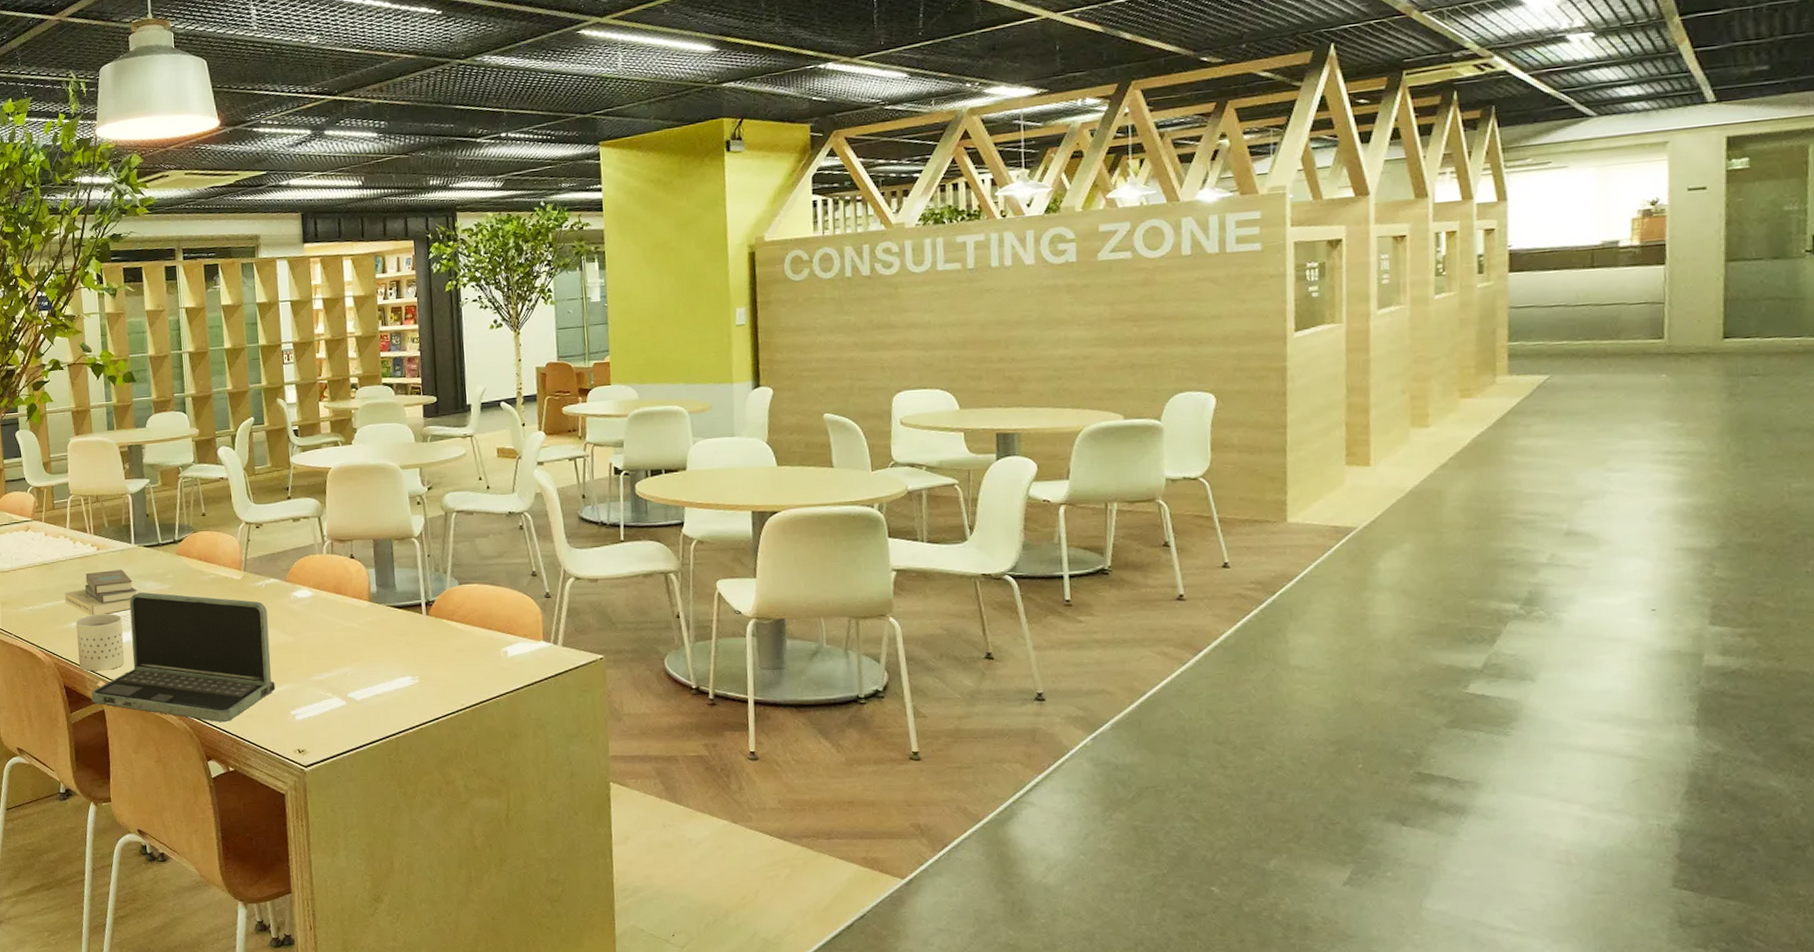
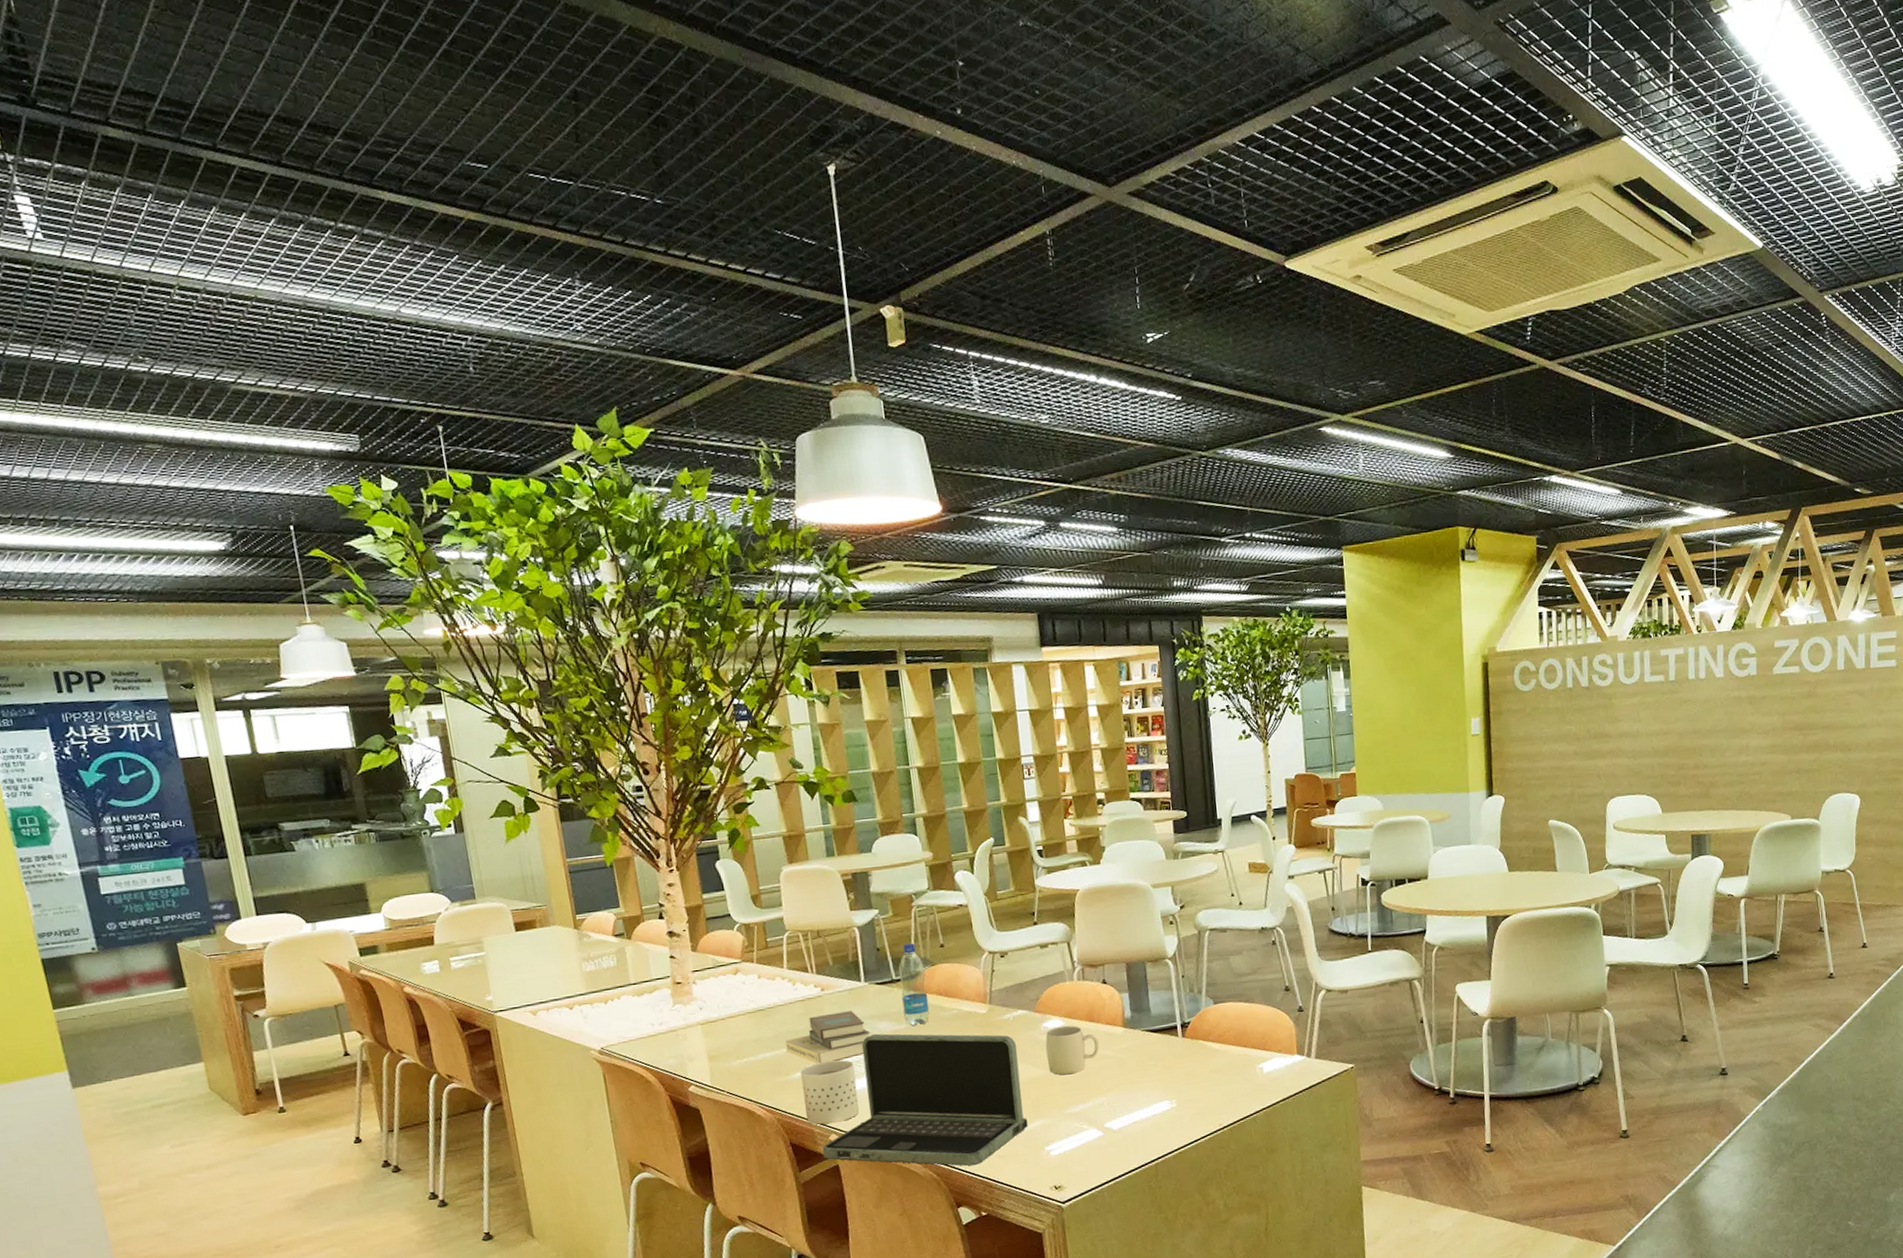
bottle: none [164,511,190,588] -> present [898,943,930,1027]
mug: none [294,596,345,643] -> present [1045,1026,1099,1075]

